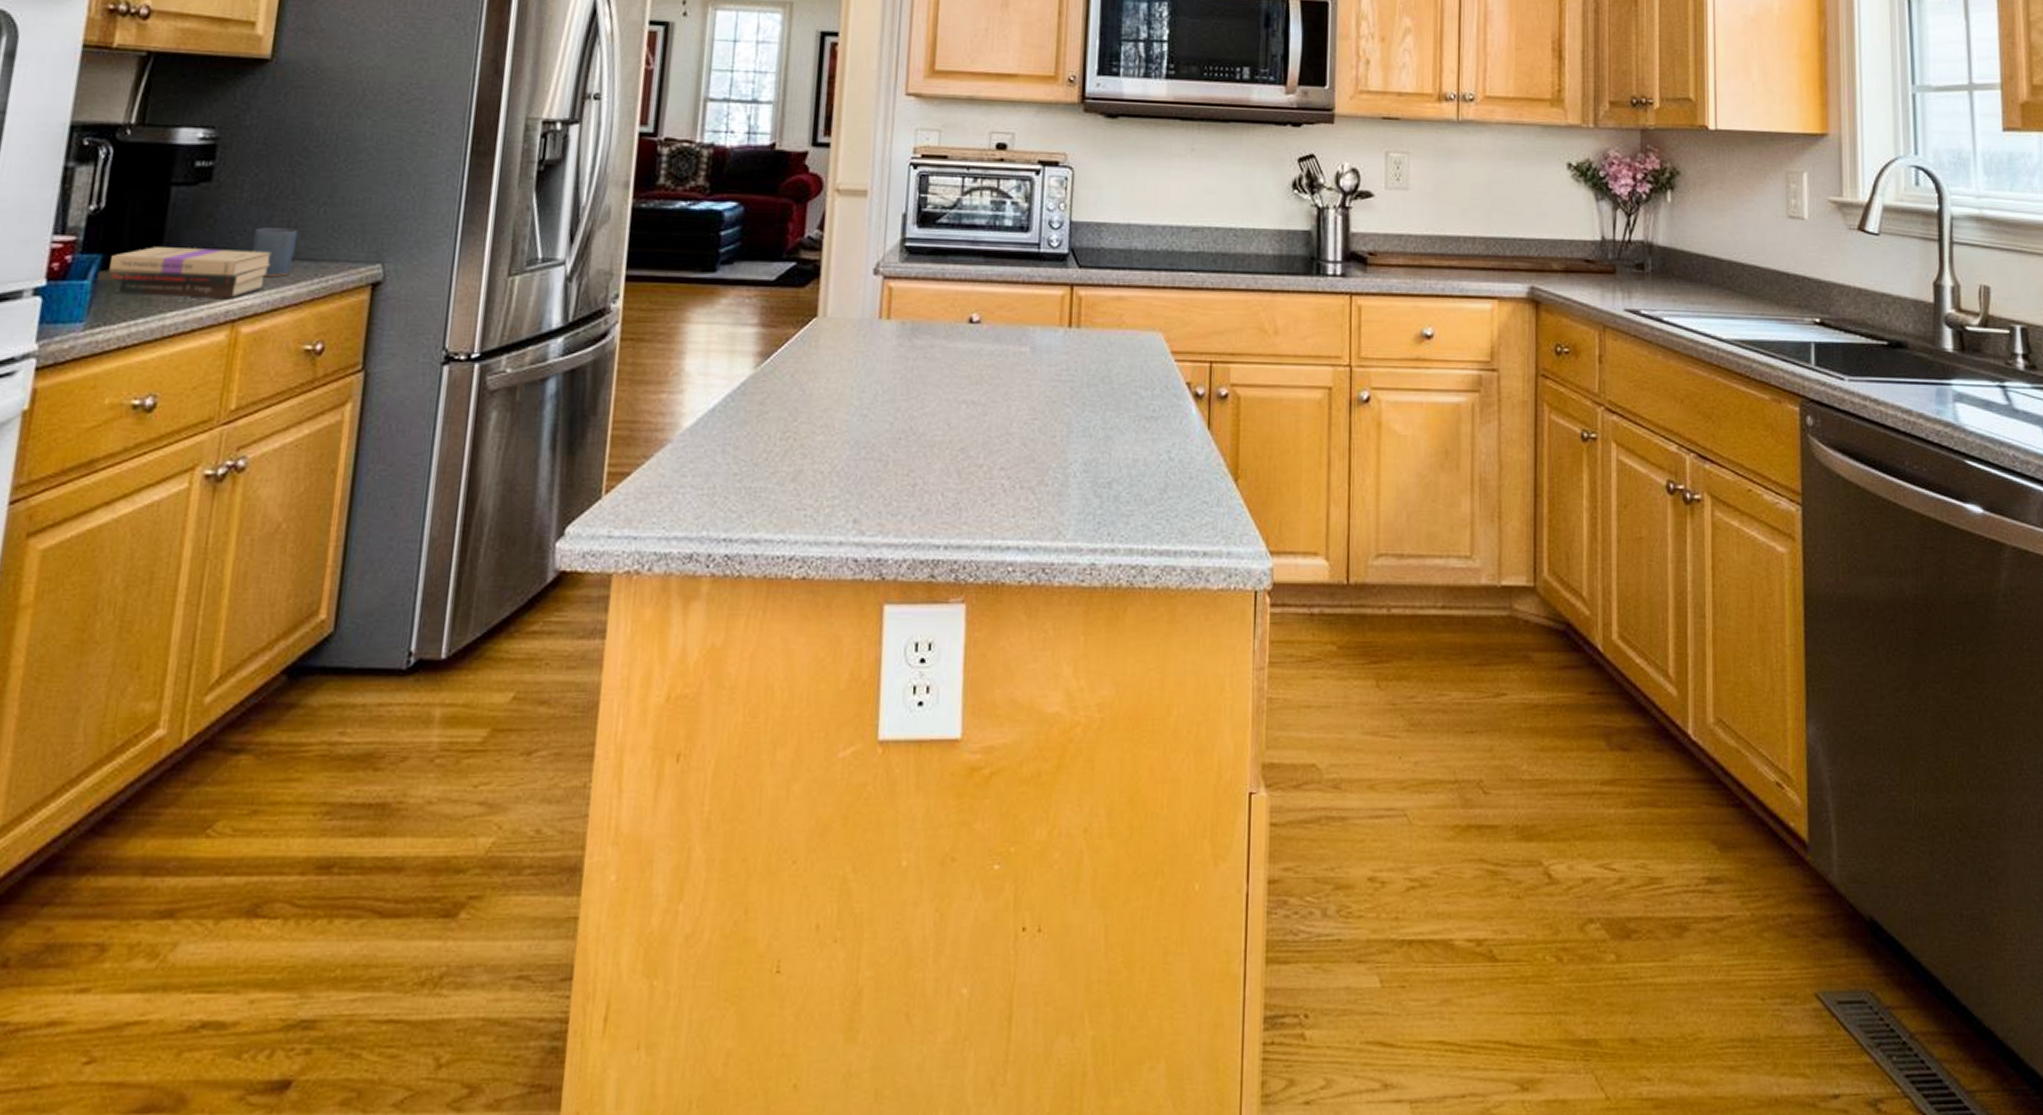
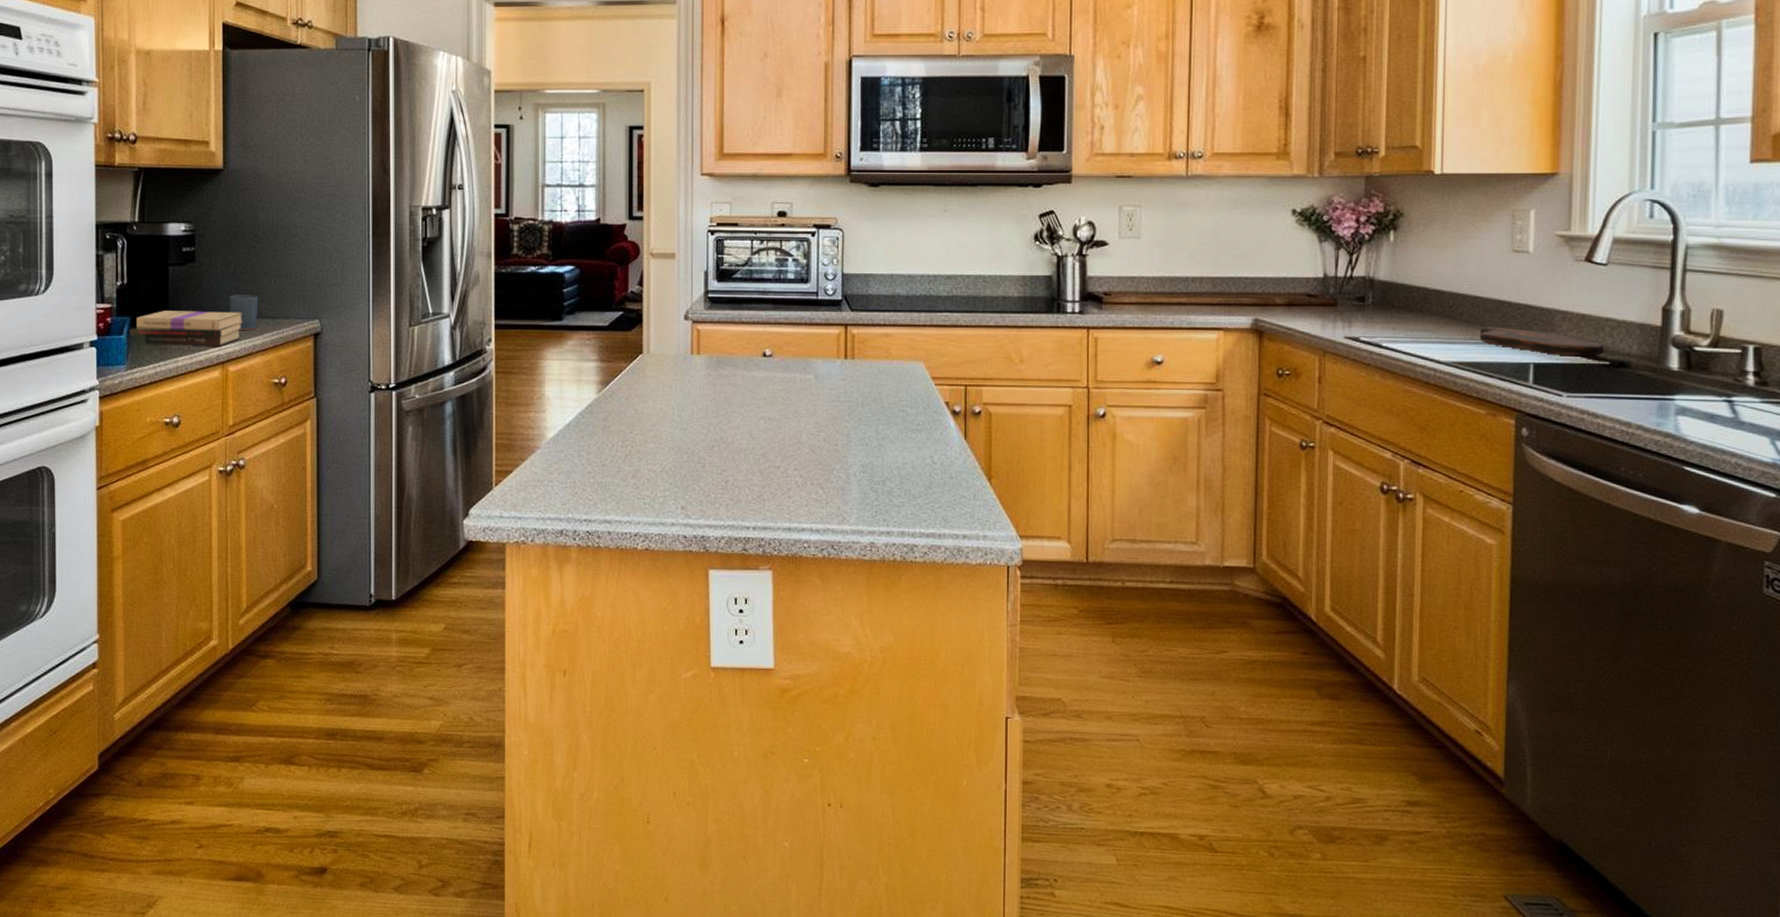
cutting board: none [1760,300,1882,336] -> present [1479,326,1604,357]

